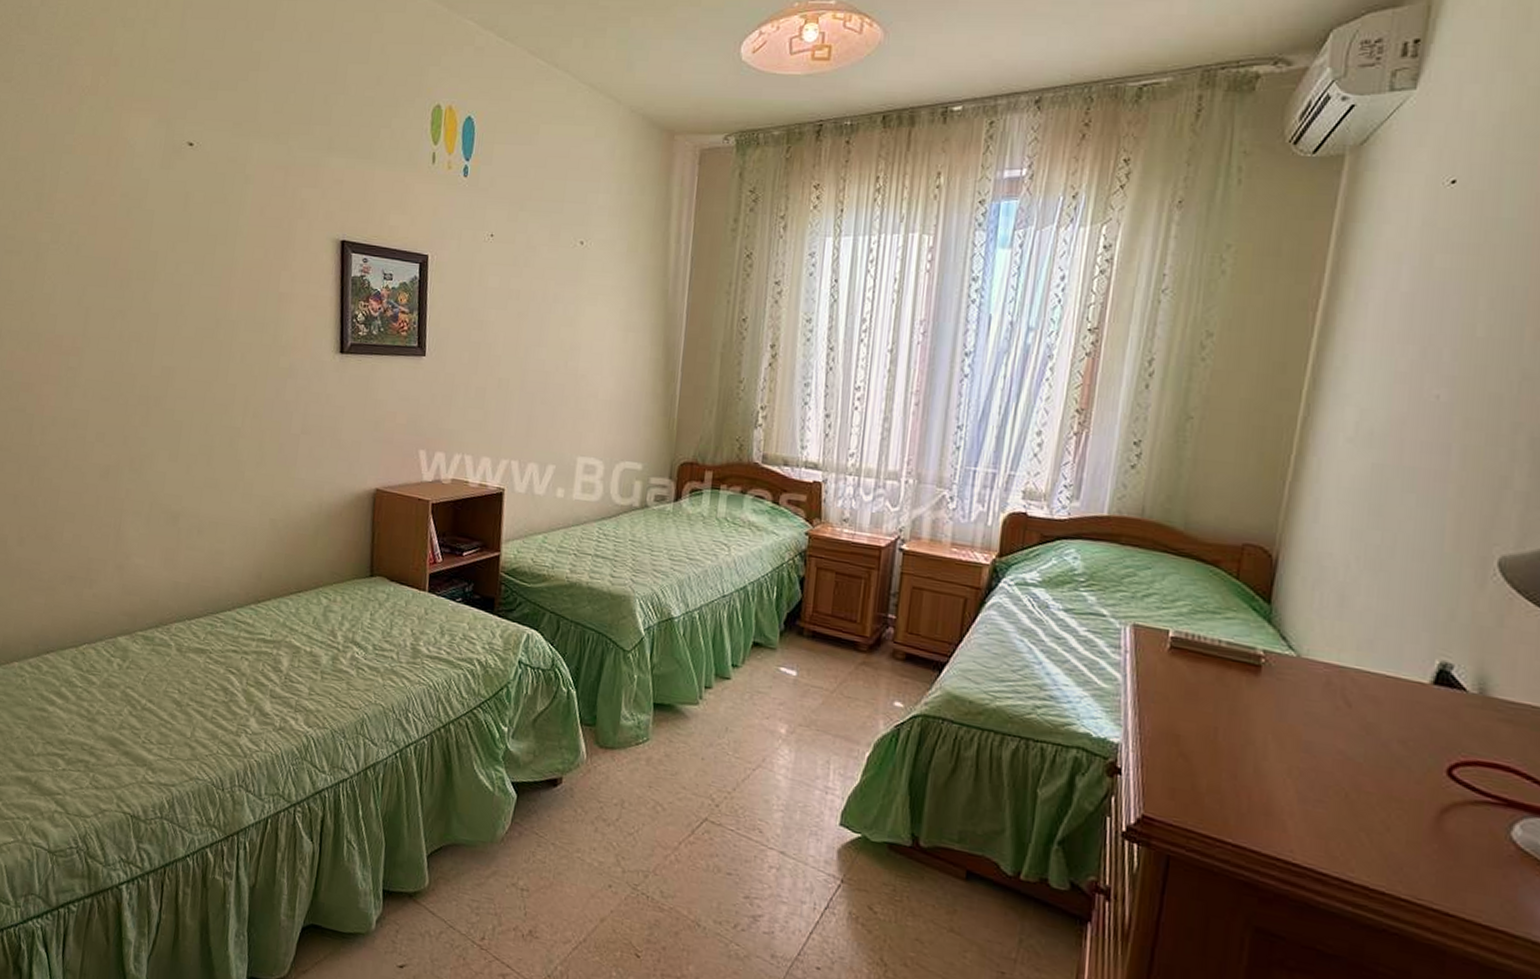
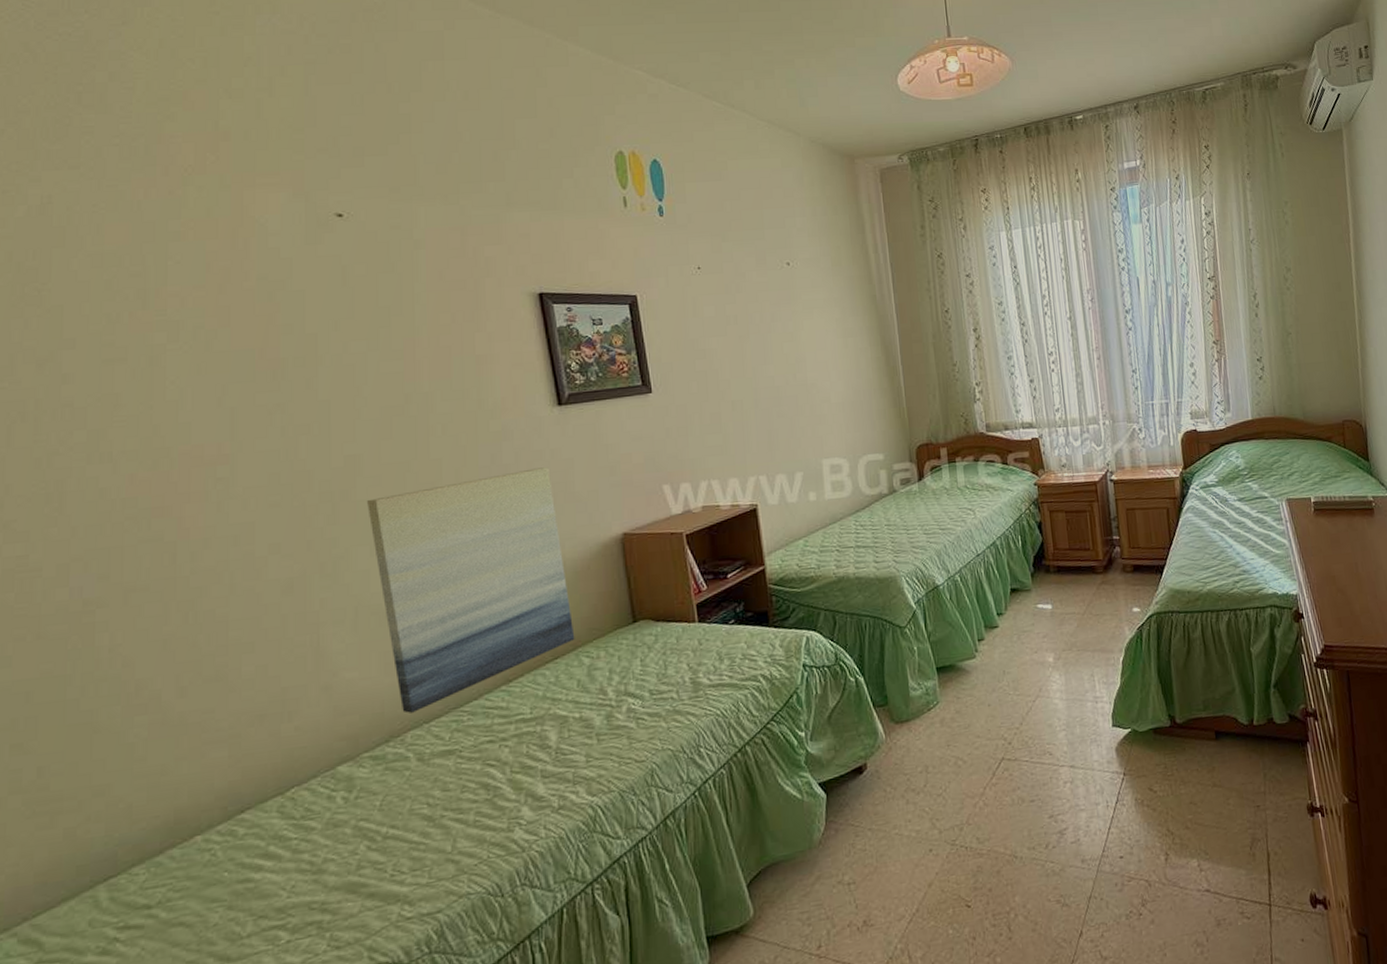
wall art: none [172,409,323,608] -> present [367,467,575,713]

